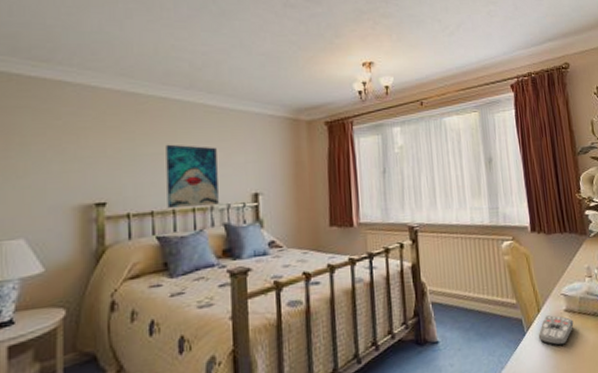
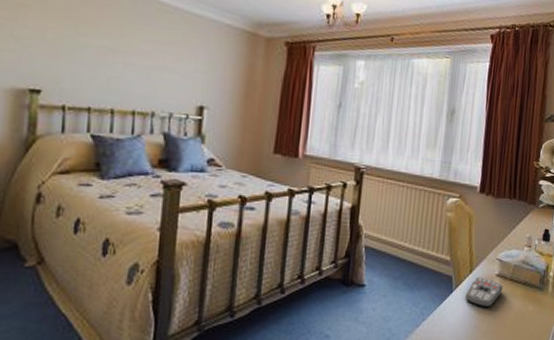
wall art: present [166,144,219,208] -> none [106,38,165,112]

